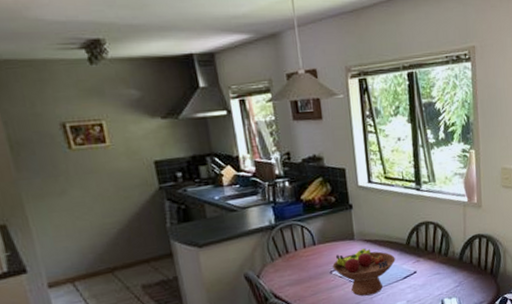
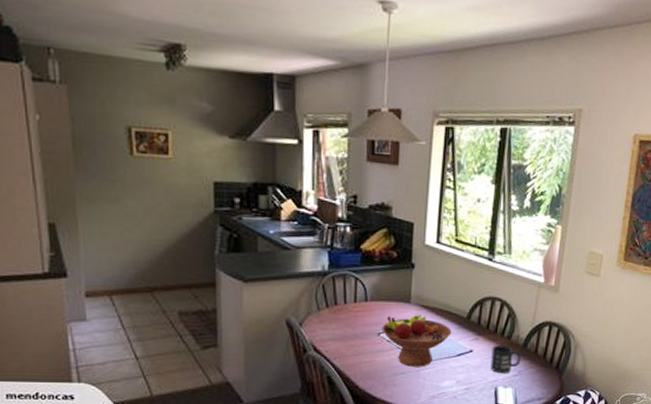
mug: none [433,261,460,288] -> present [490,344,521,374]

